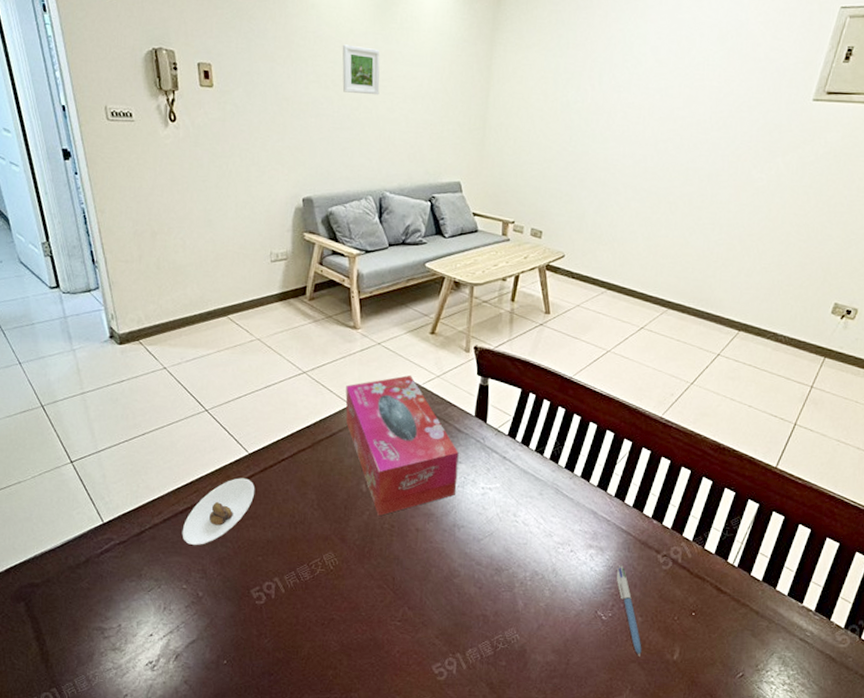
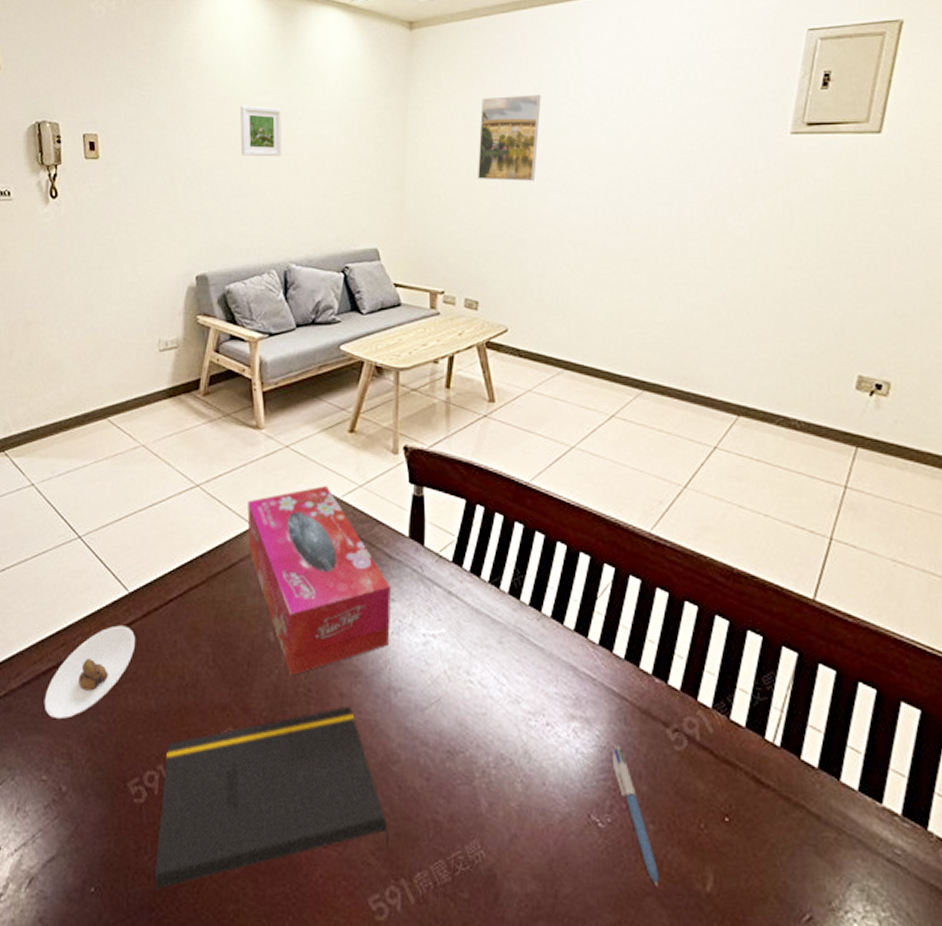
notepad: none [272,538,450,662] -> present [154,706,390,890]
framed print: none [549,51,609,131] -> present [478,94,541,182]

